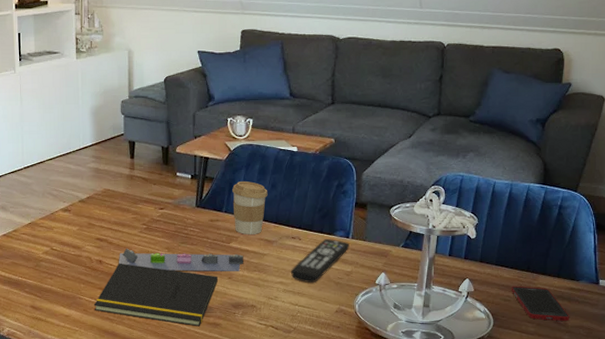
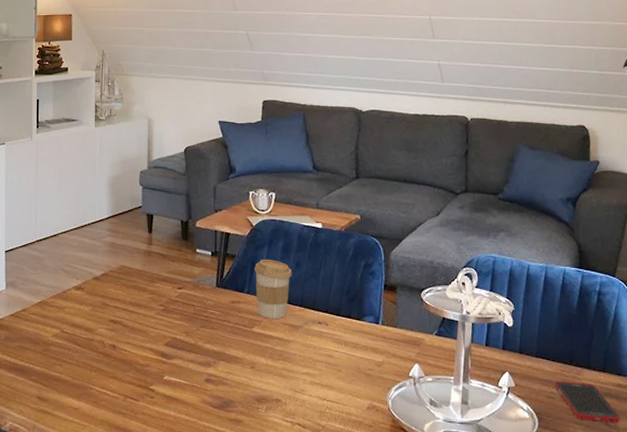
notepad: present [94,263,218,327] -> none [105,348,239,423]
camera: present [119,248,244,272] -> none [134,332,268,360]
remote control: present [290,239,350,283] -> none [317,325,380,375]

